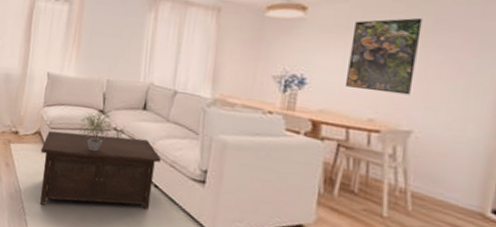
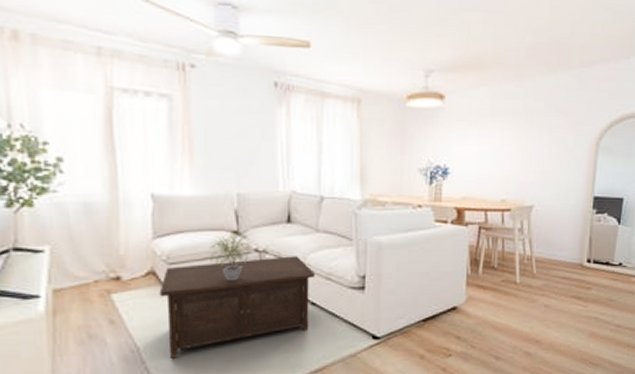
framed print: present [345,17,423,95] -> none [481,102,537,174]

